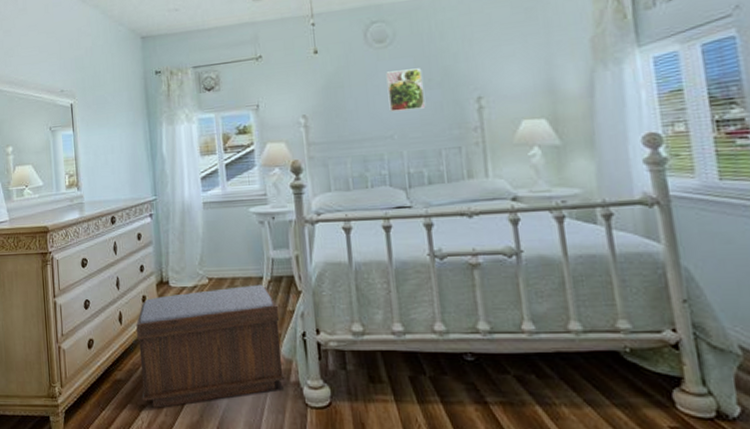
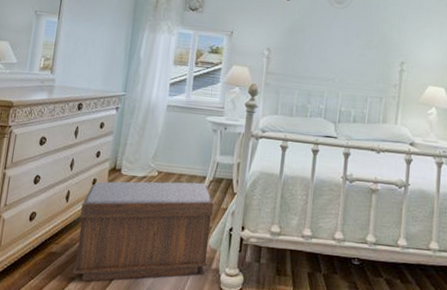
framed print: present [386,68,426,112] -> none [336,28,366,63]

